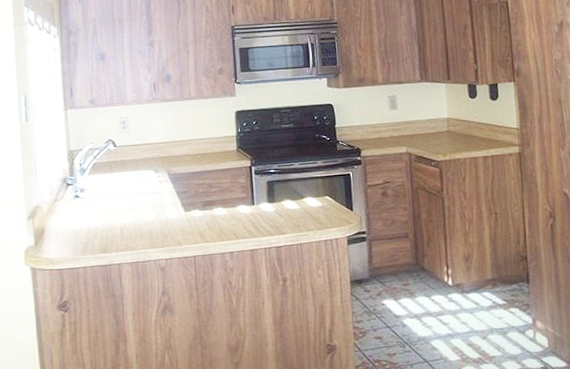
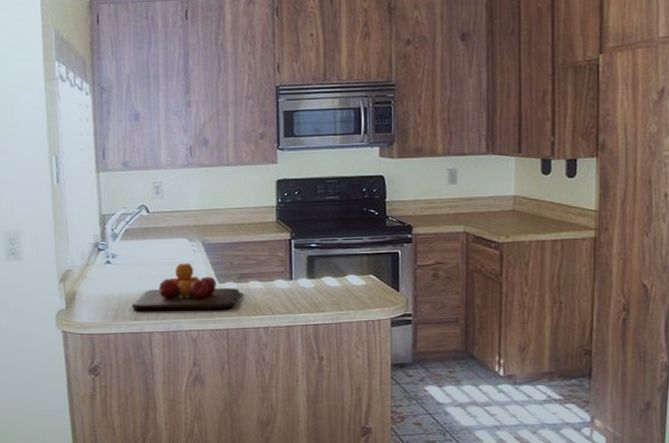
chopping board: none [101,193,205,243] -> present [132,263,239,310]

